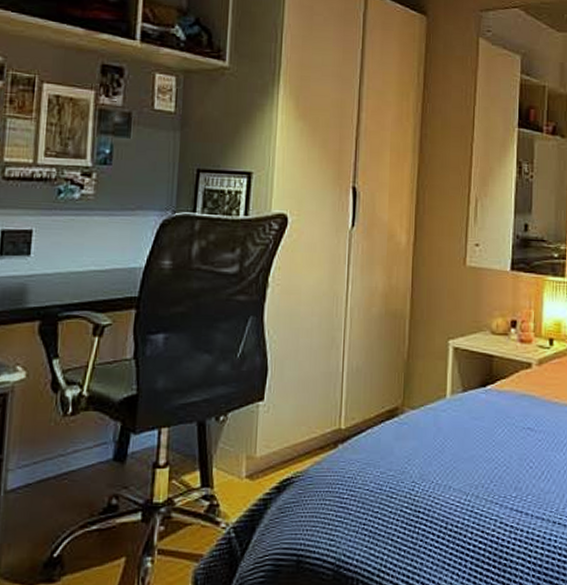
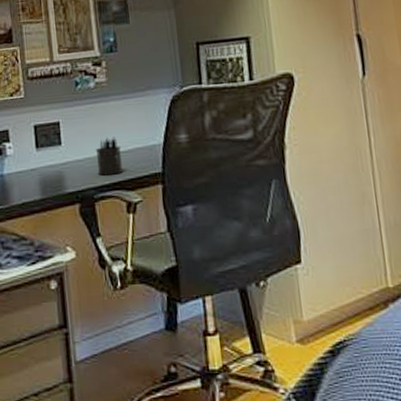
pen holder: none [66,254,98,294] -> present [95,137,124,176]

